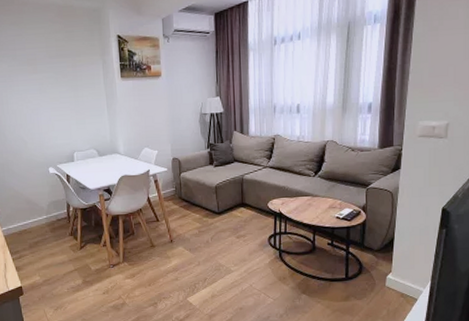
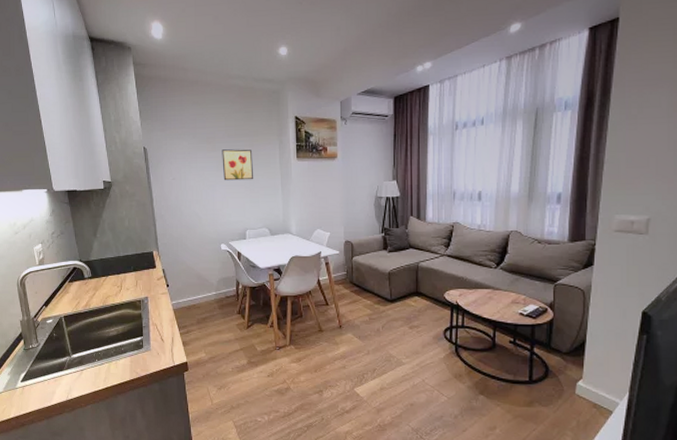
wall art: none [44,70,78,103] -> present [222,149,253,181]

